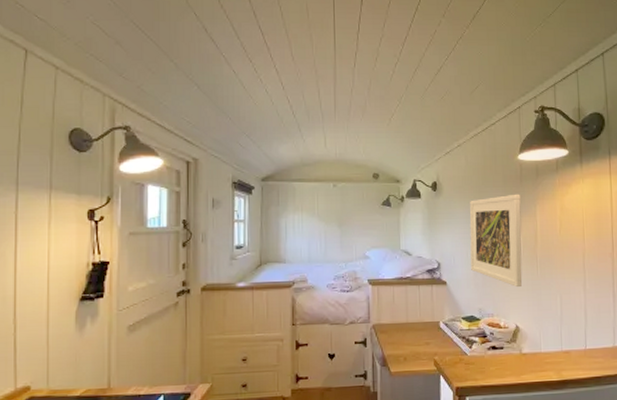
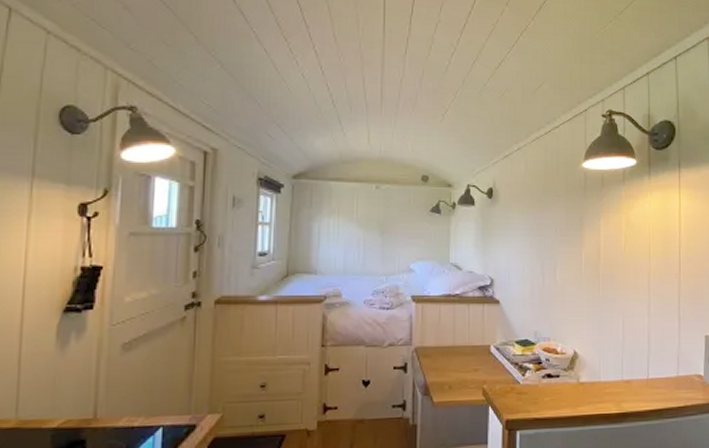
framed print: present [469,194,523,288] -> none [527,205,584,309]

